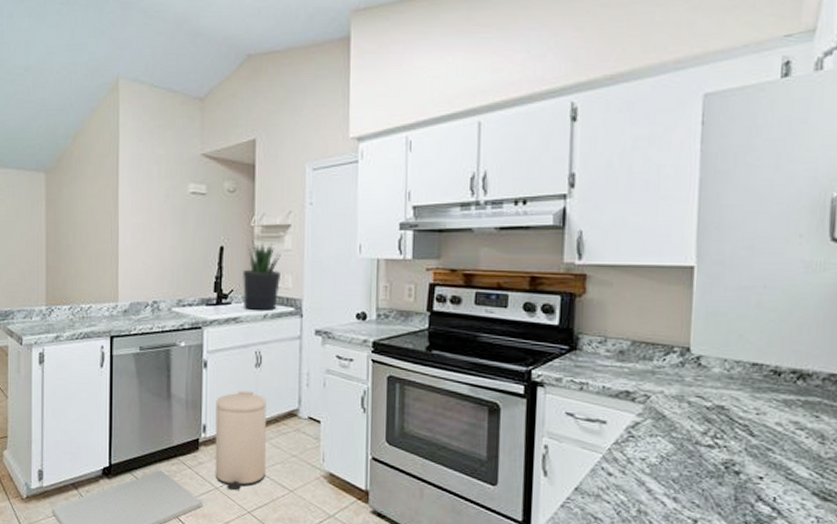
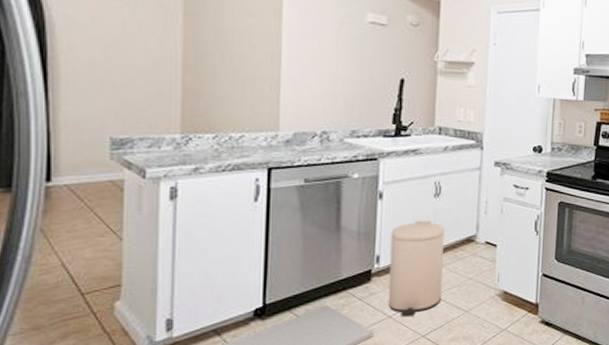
planter: present [243,240,282,312] -> none [423,75,464,144]

